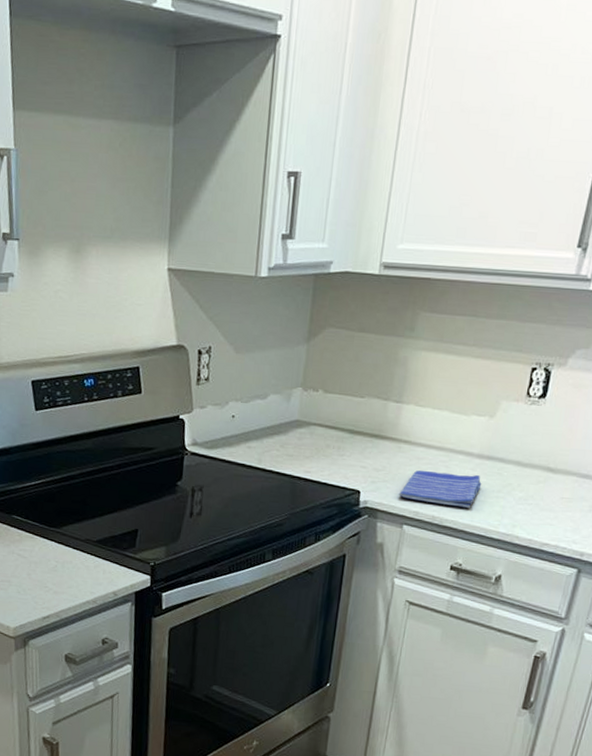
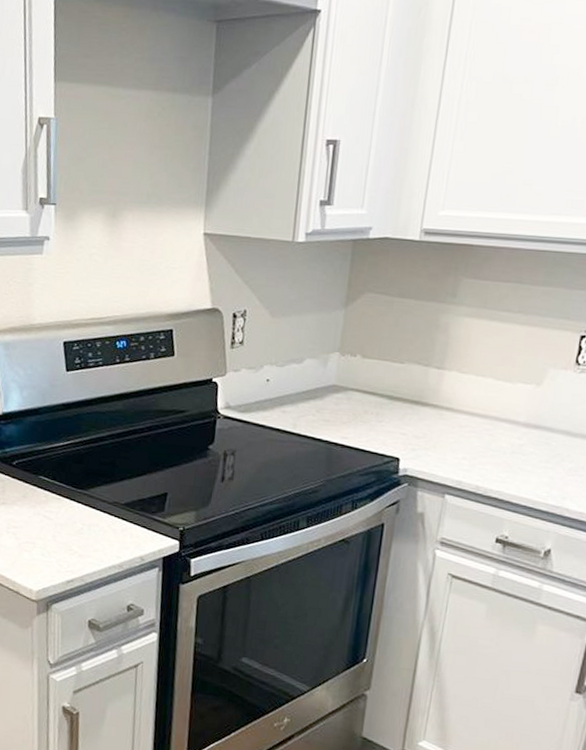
dish towel: present [399,470,482,508] -> none [441,438,529,478]

